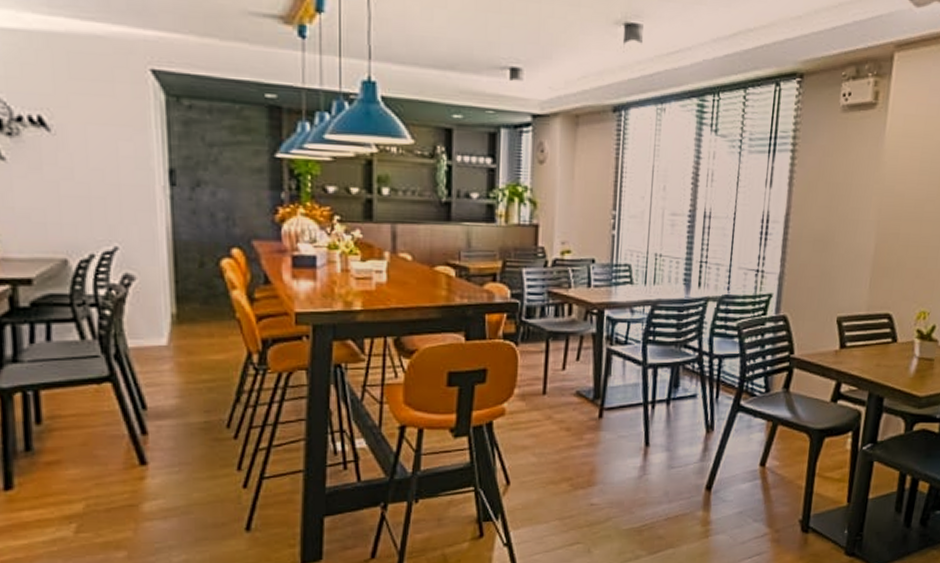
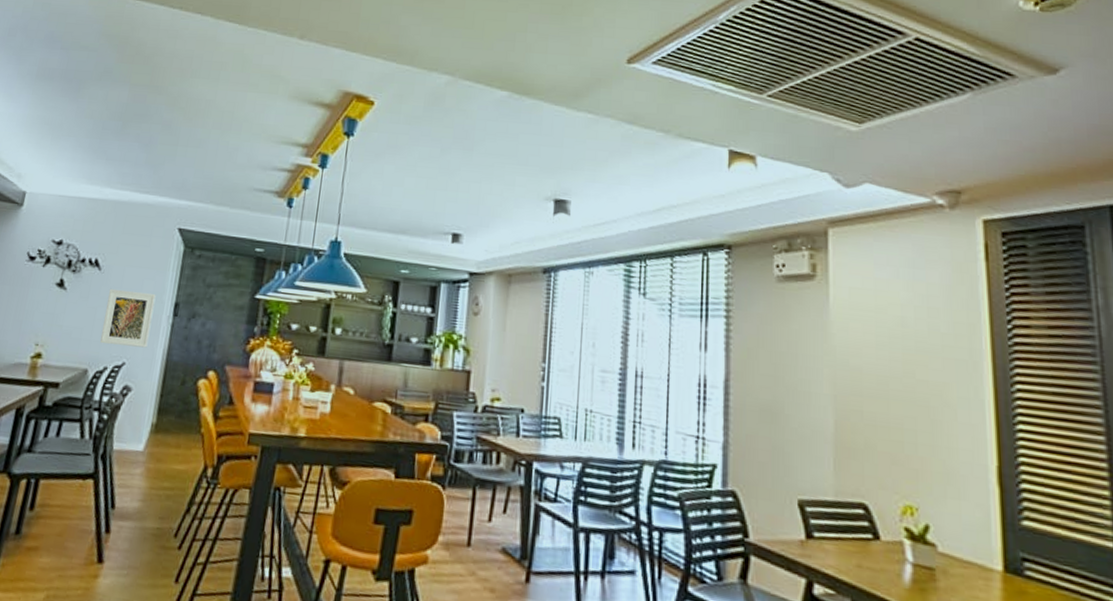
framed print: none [71,154,143,227] -> present [100,288,156,348]

